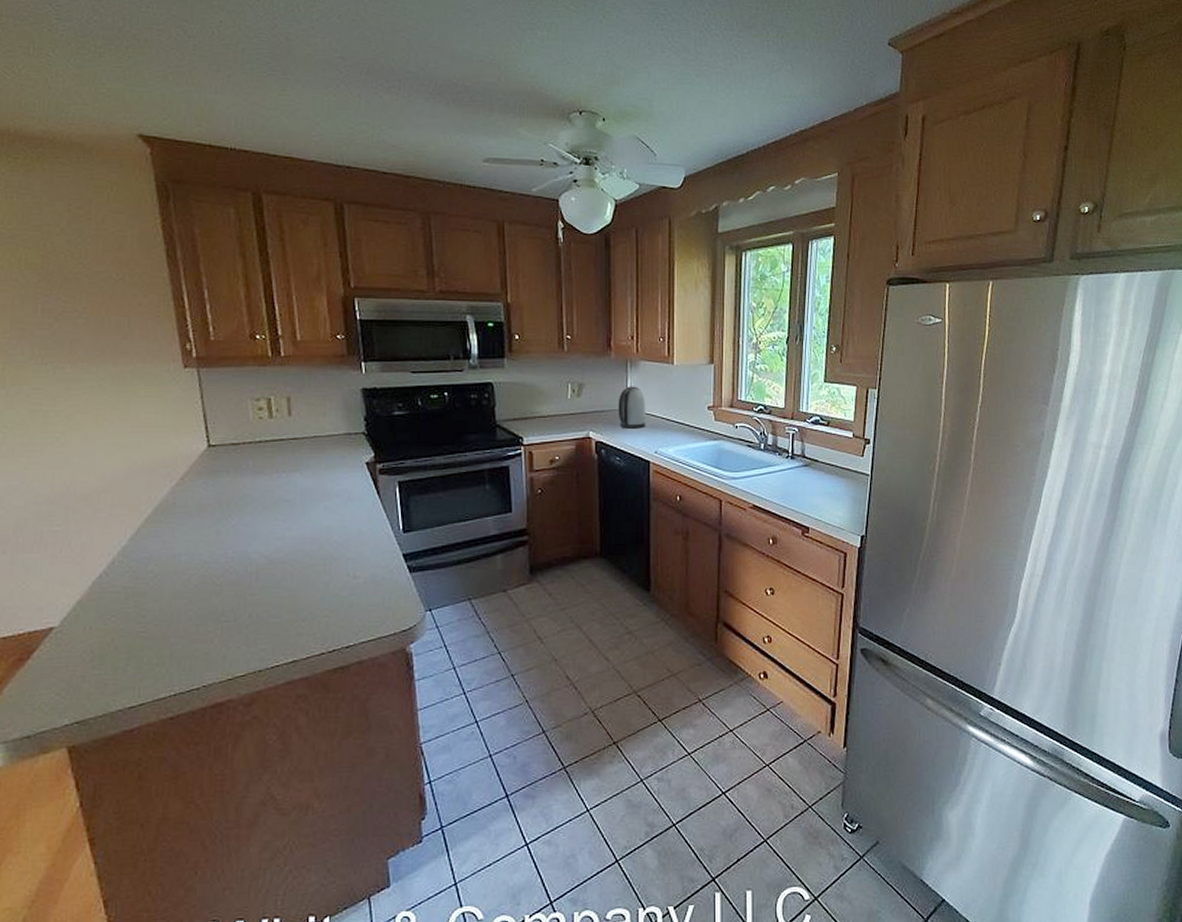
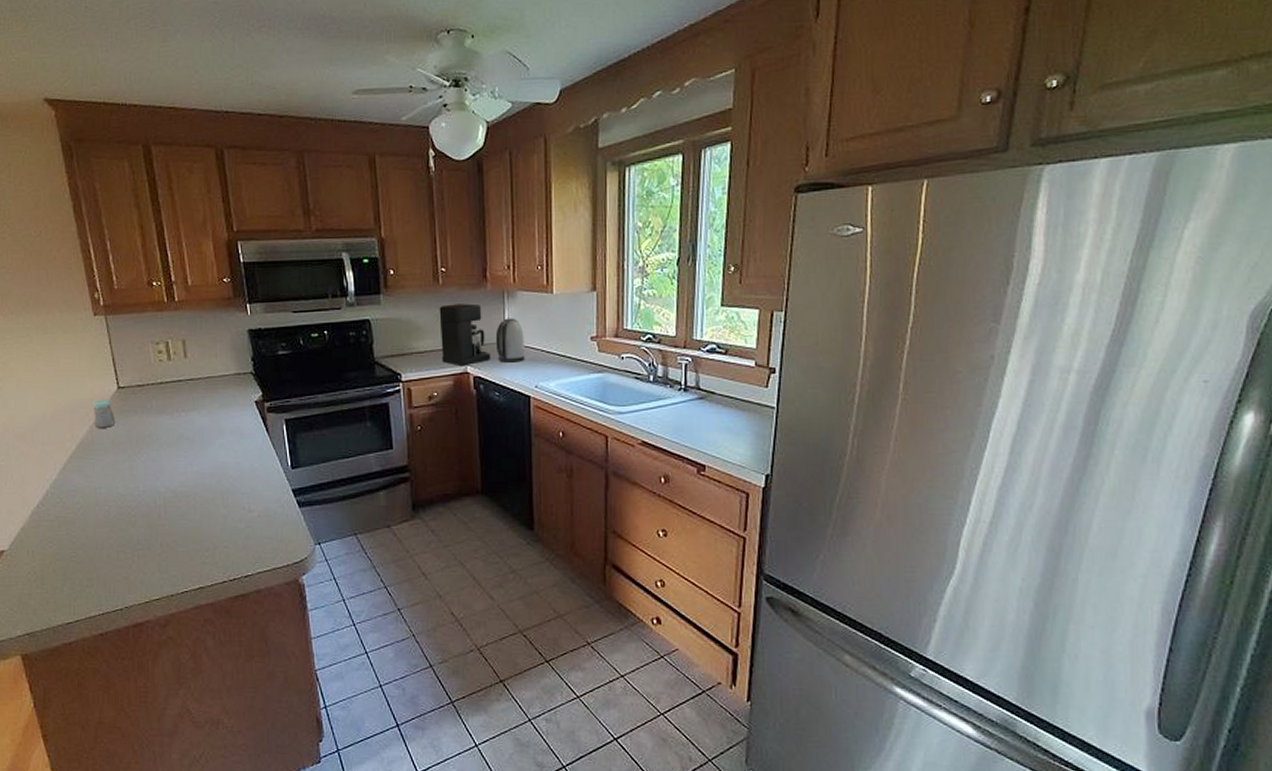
salt shaker: none [176,458,204,489] -> present [93,399,116,428]
coffee maker: none [563,371,613,430] -> present [439,303,491,365]

